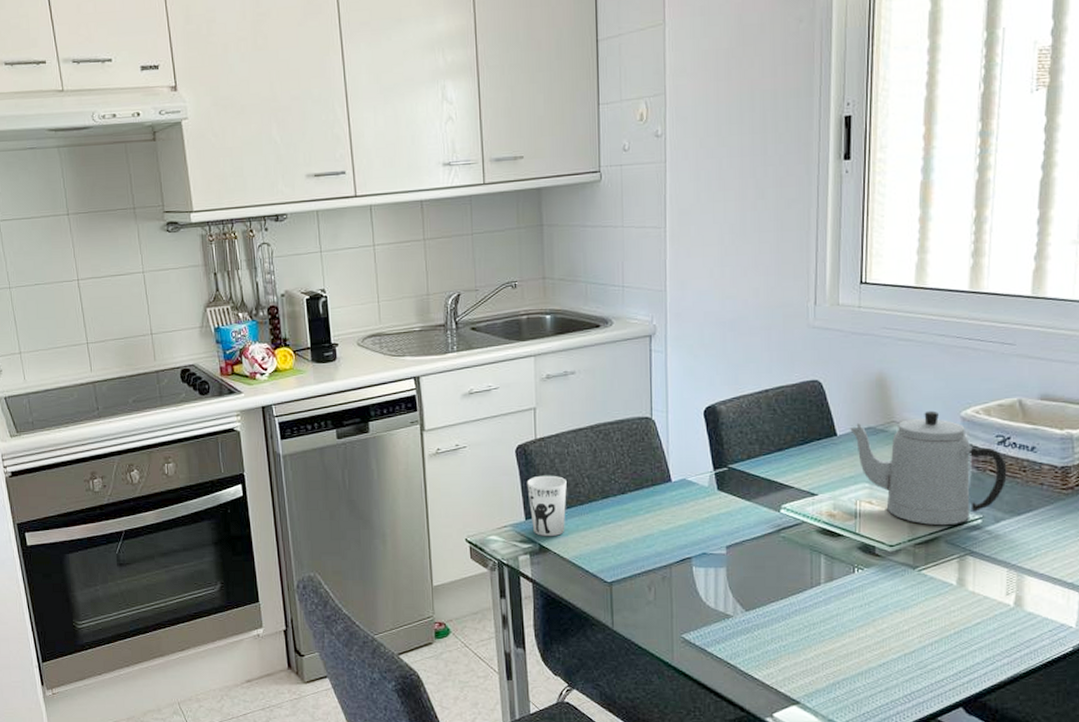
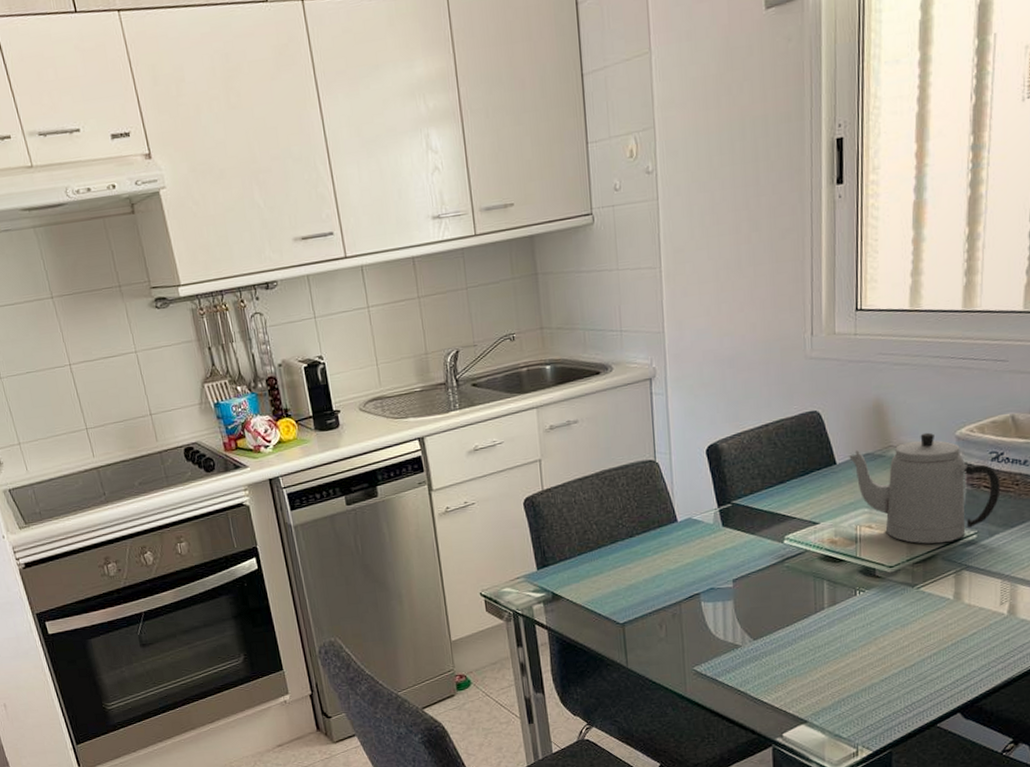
cup: present [527,475,567,536] -> none [536,524,576,584]

